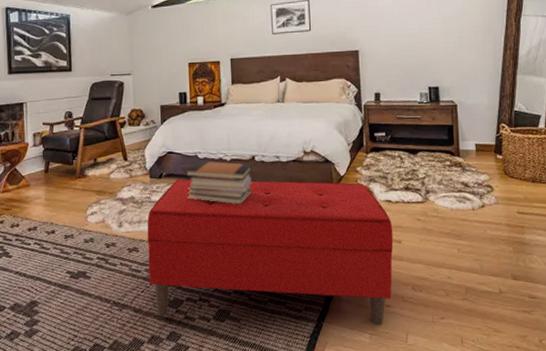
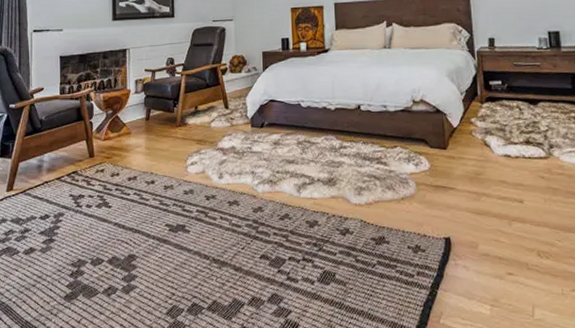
bench: present [147,178,394,325] -> none [248,128,515,296]
book stack: present [185,161,252,205] -> none [287,110,358,157]

